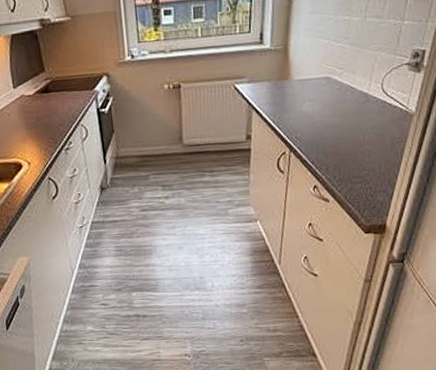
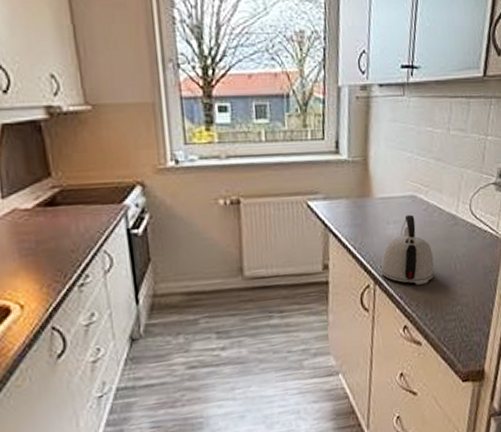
kettle: none [295,93,345,153] -> present [380,214,435,285]

